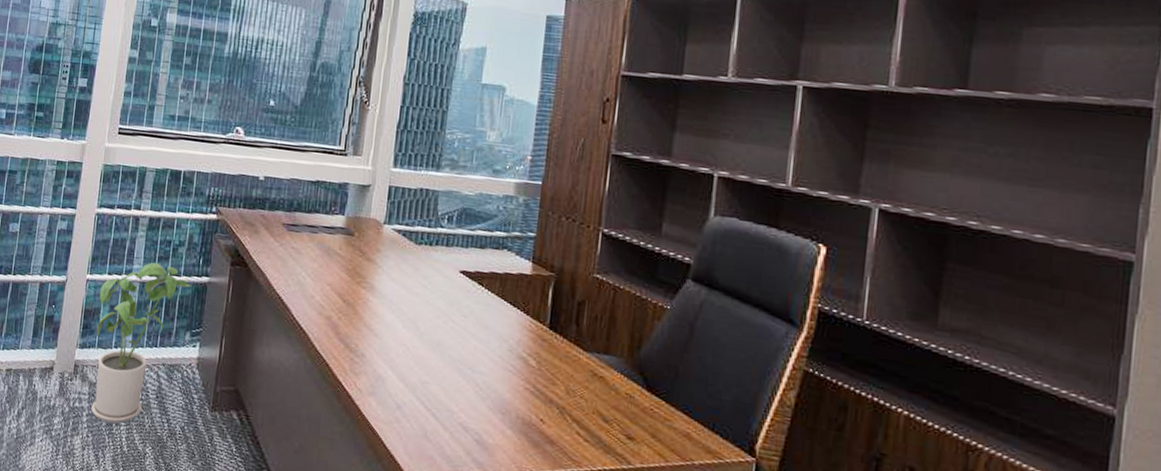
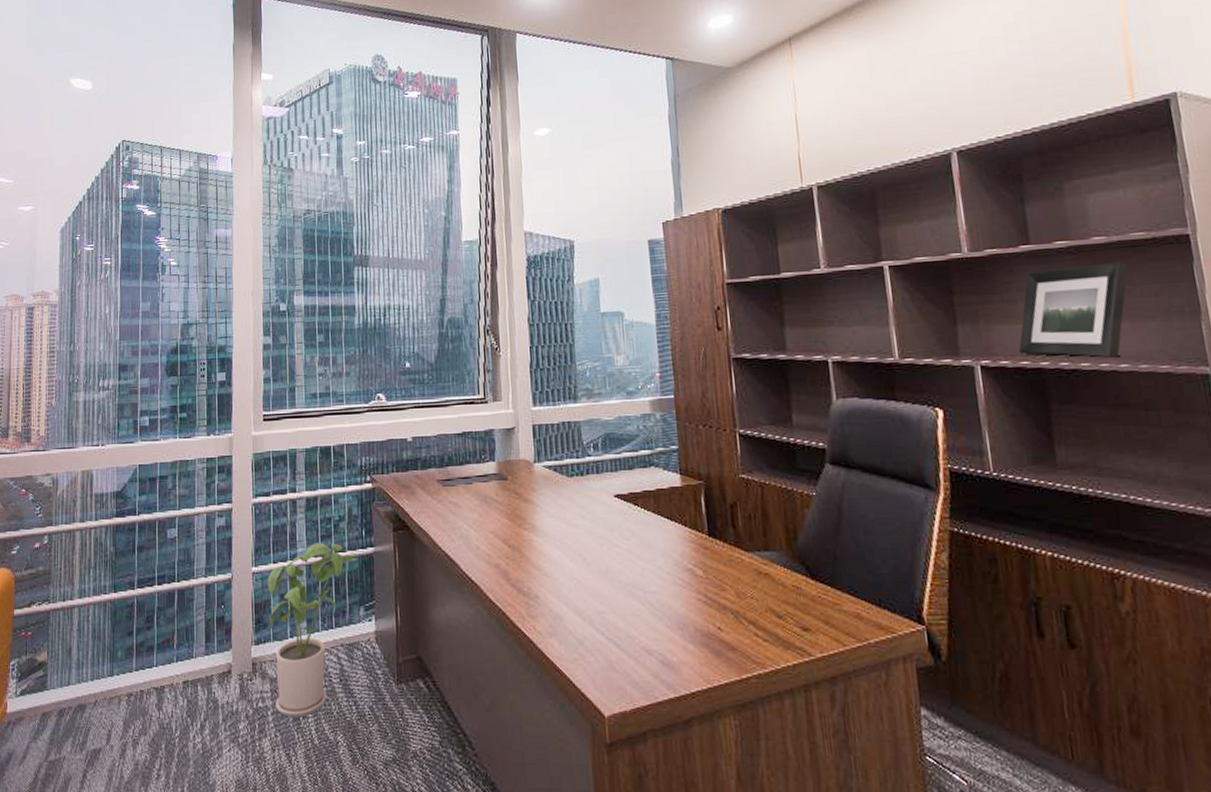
picture frame: none [926,119,1073,228] -> present [1019,262,1129,359]

